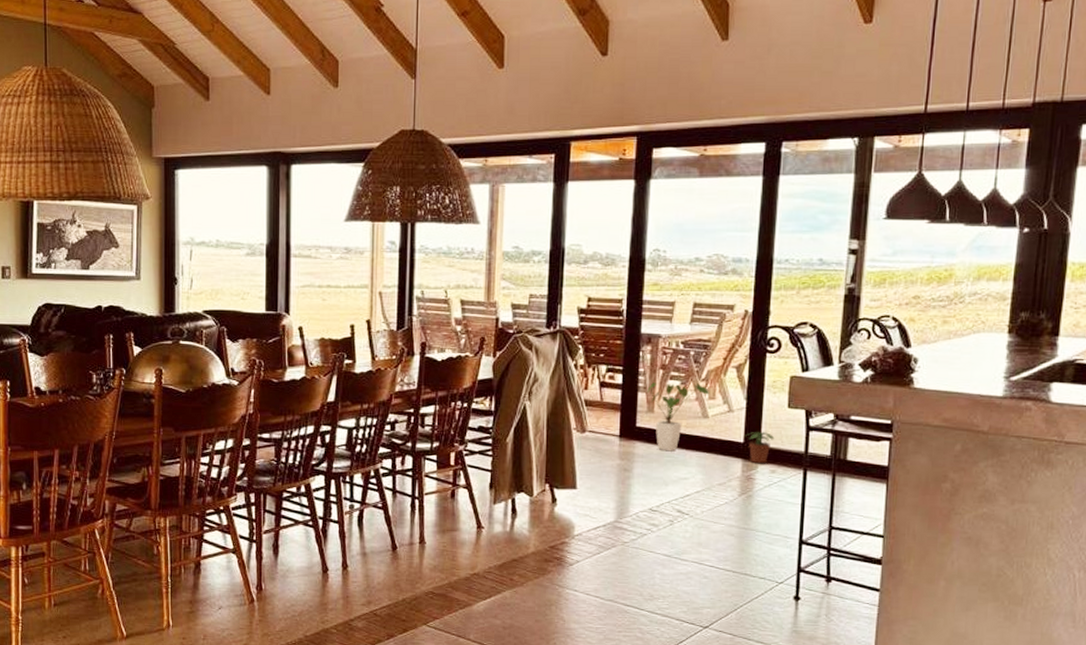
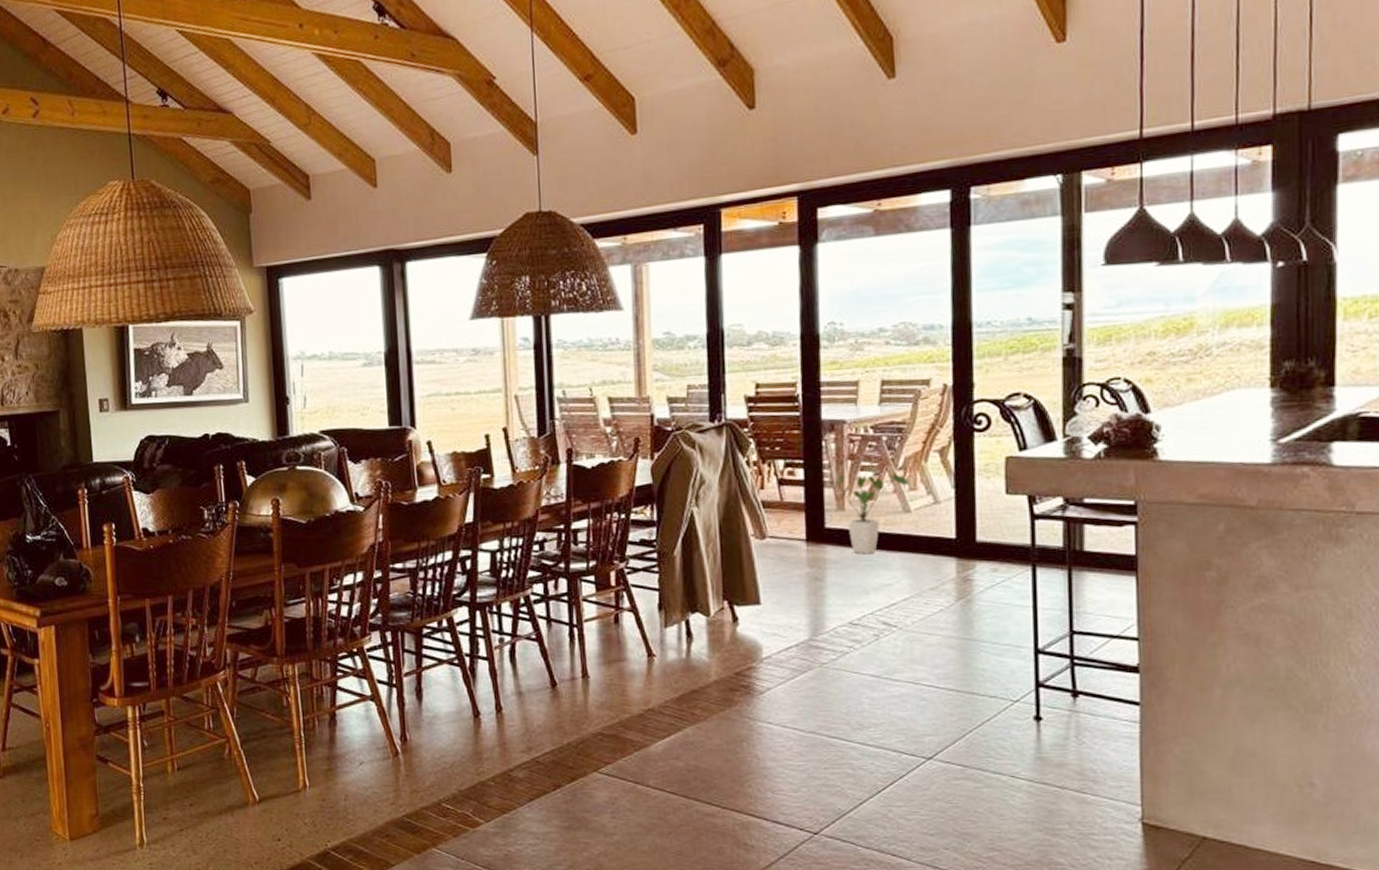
potted plant: present [744,432,775,464] -> none [956,524,993,562]

